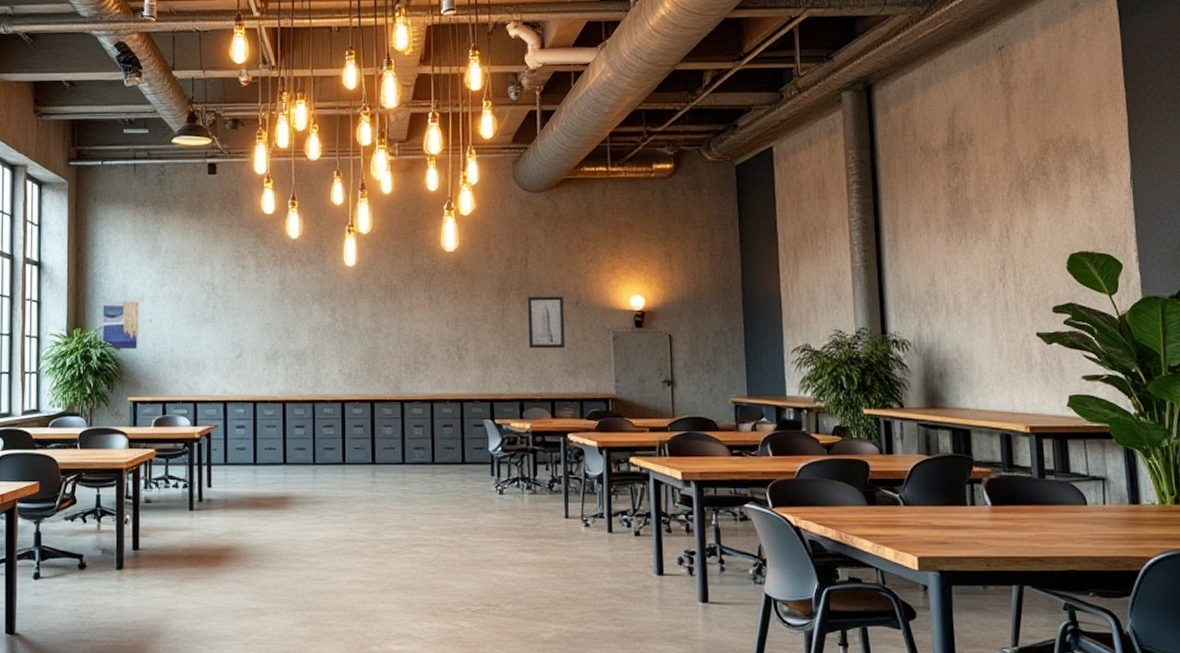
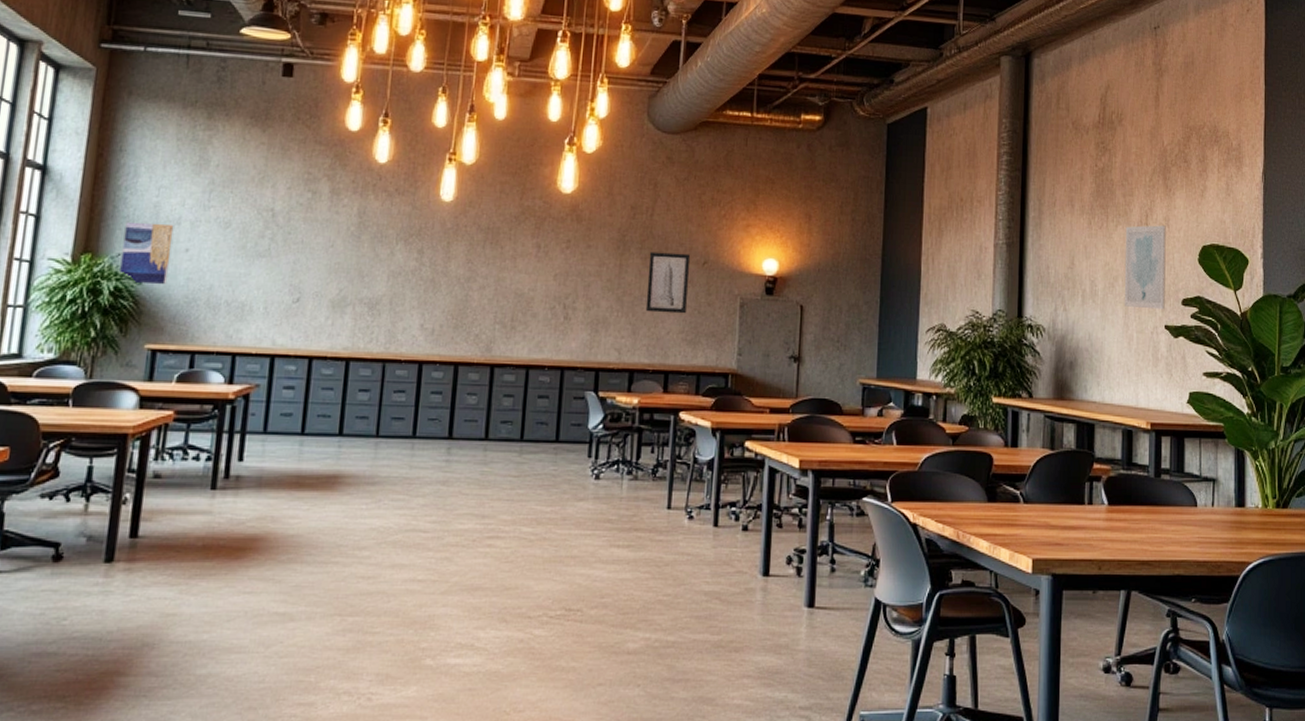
wall art: none [985,237,1035,318] -> present [1124,225,1166,310]

